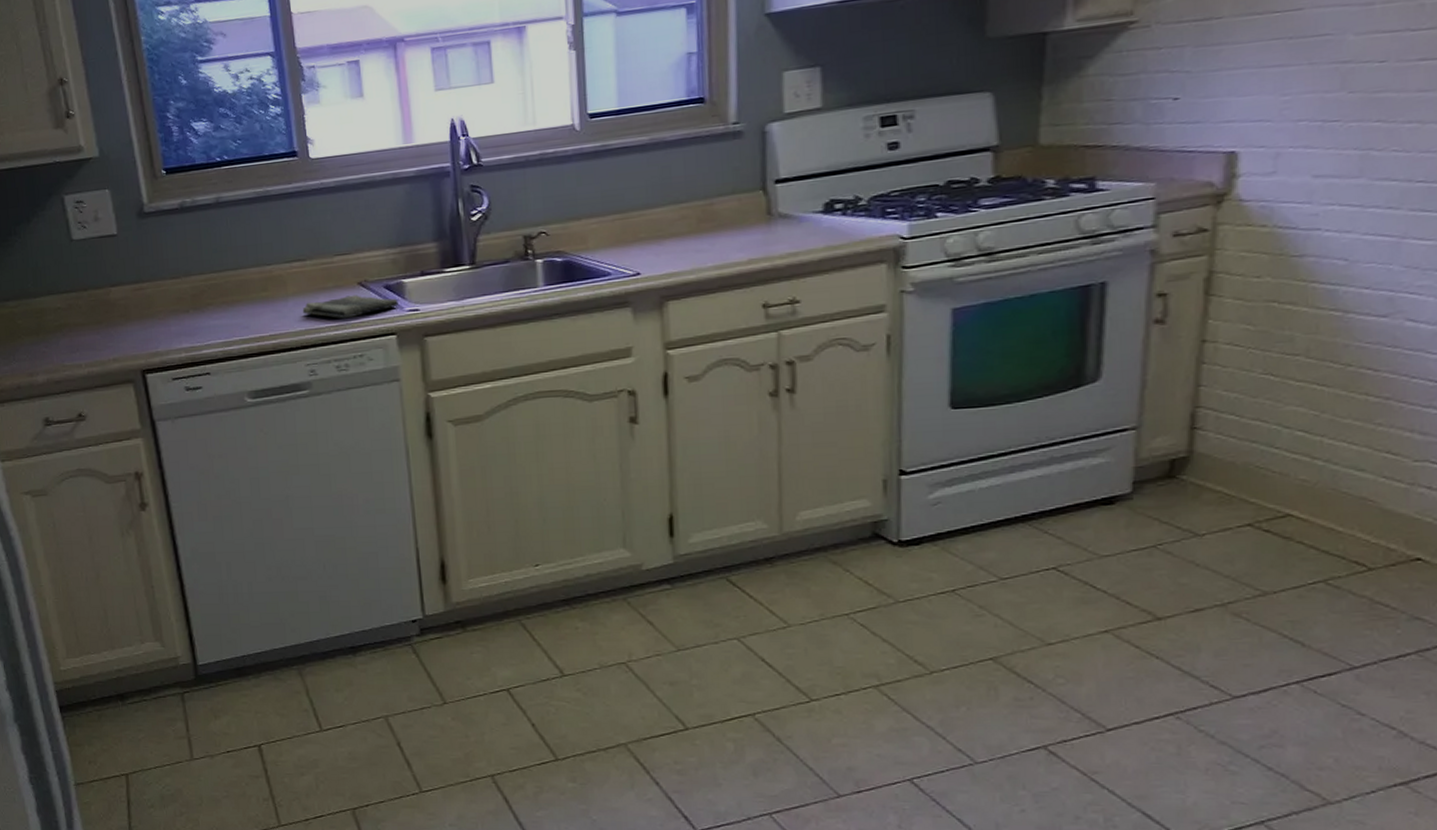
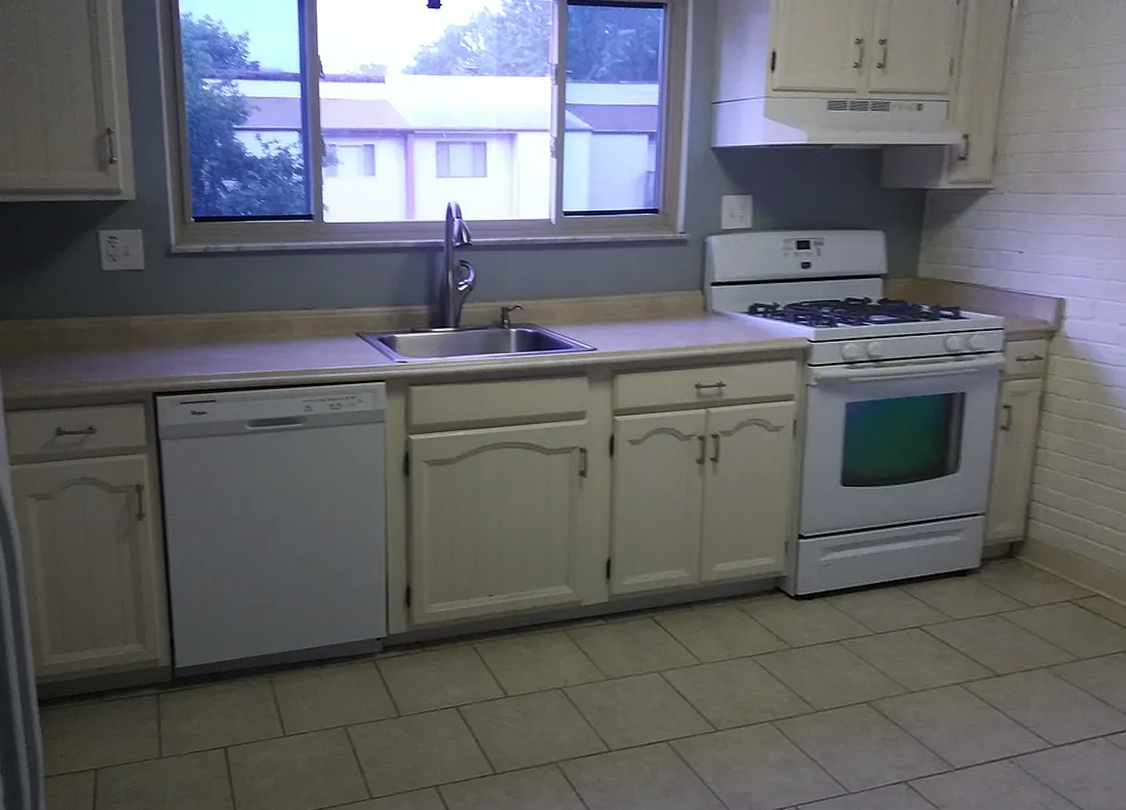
dish towel: present [302,295,398,319] -> none [304,344,389,364]

